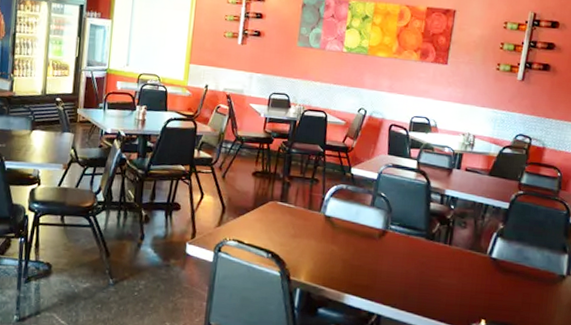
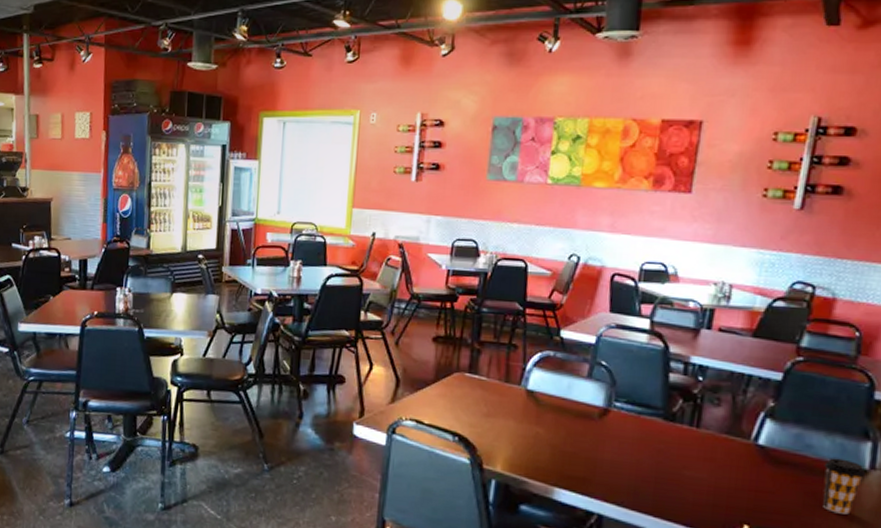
coffee cup: none [535,267,564,309] -> present [823,458,866,515]

